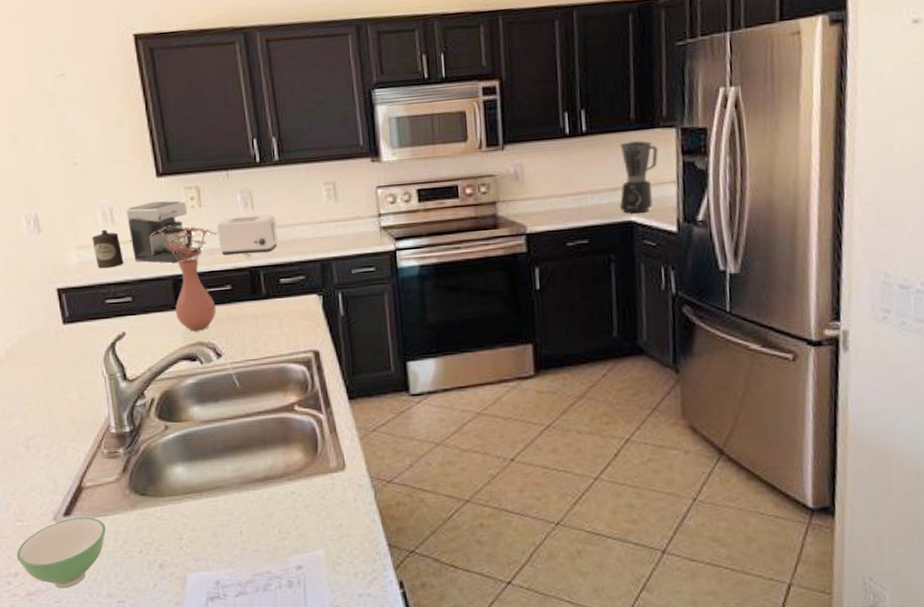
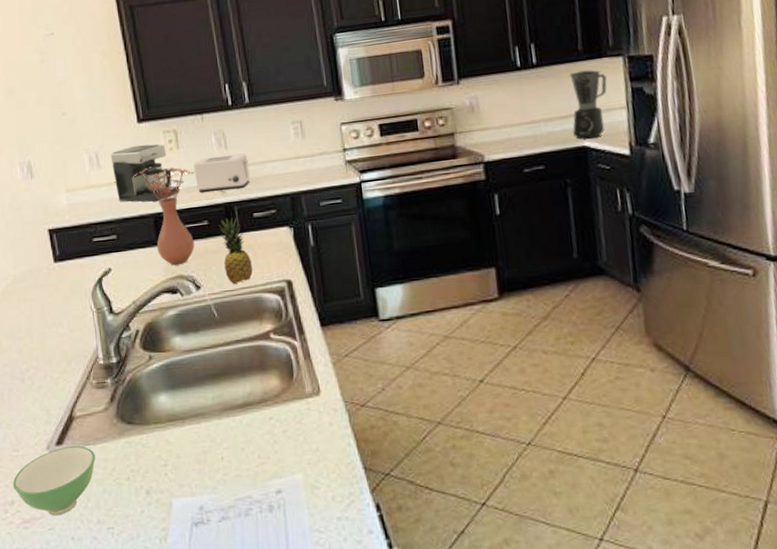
canister: present [92,229,124,269] -> none [80,173,109,210]
fruit: none [242,283,278,352] -> present [218,217,253,284]

